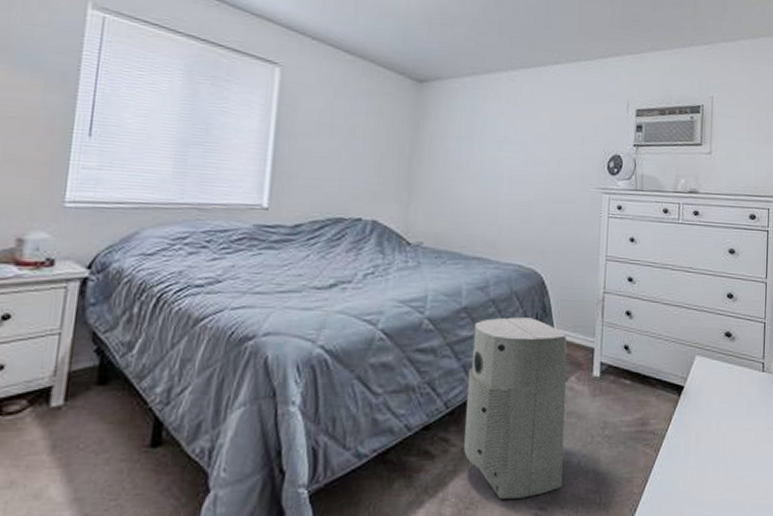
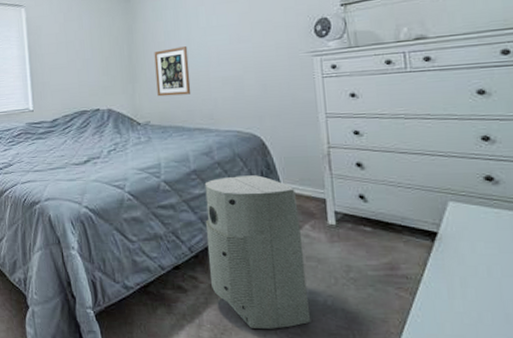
wall art: none [436,157,480,216] -> present [154,46,191,97]

